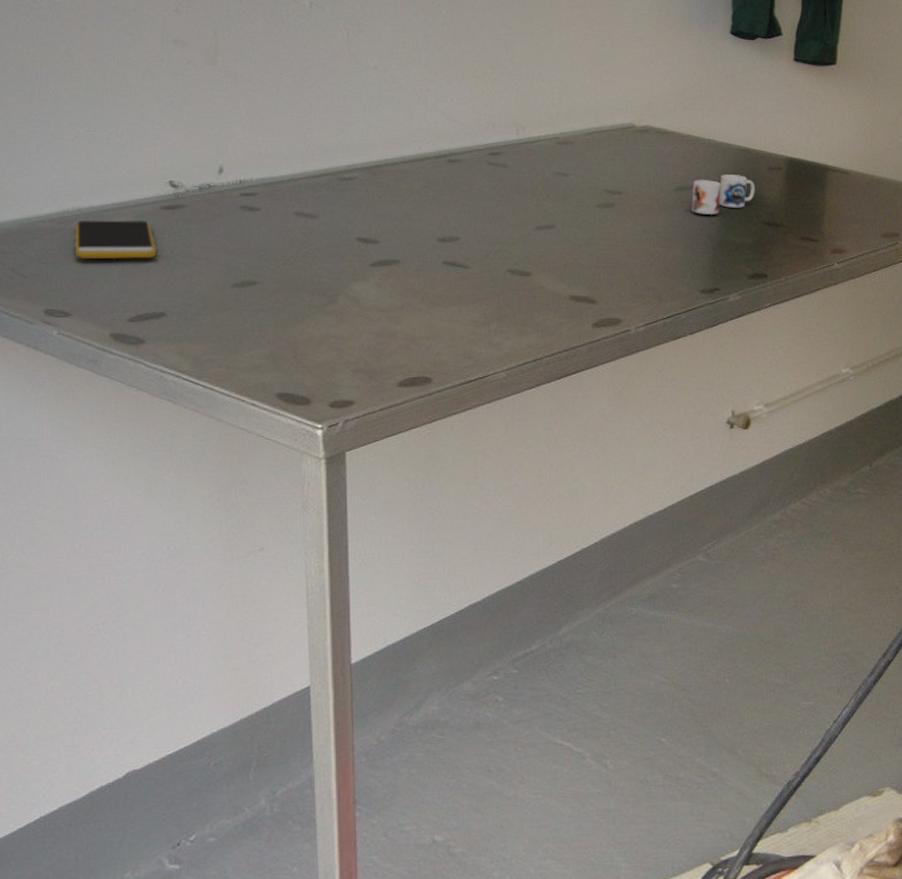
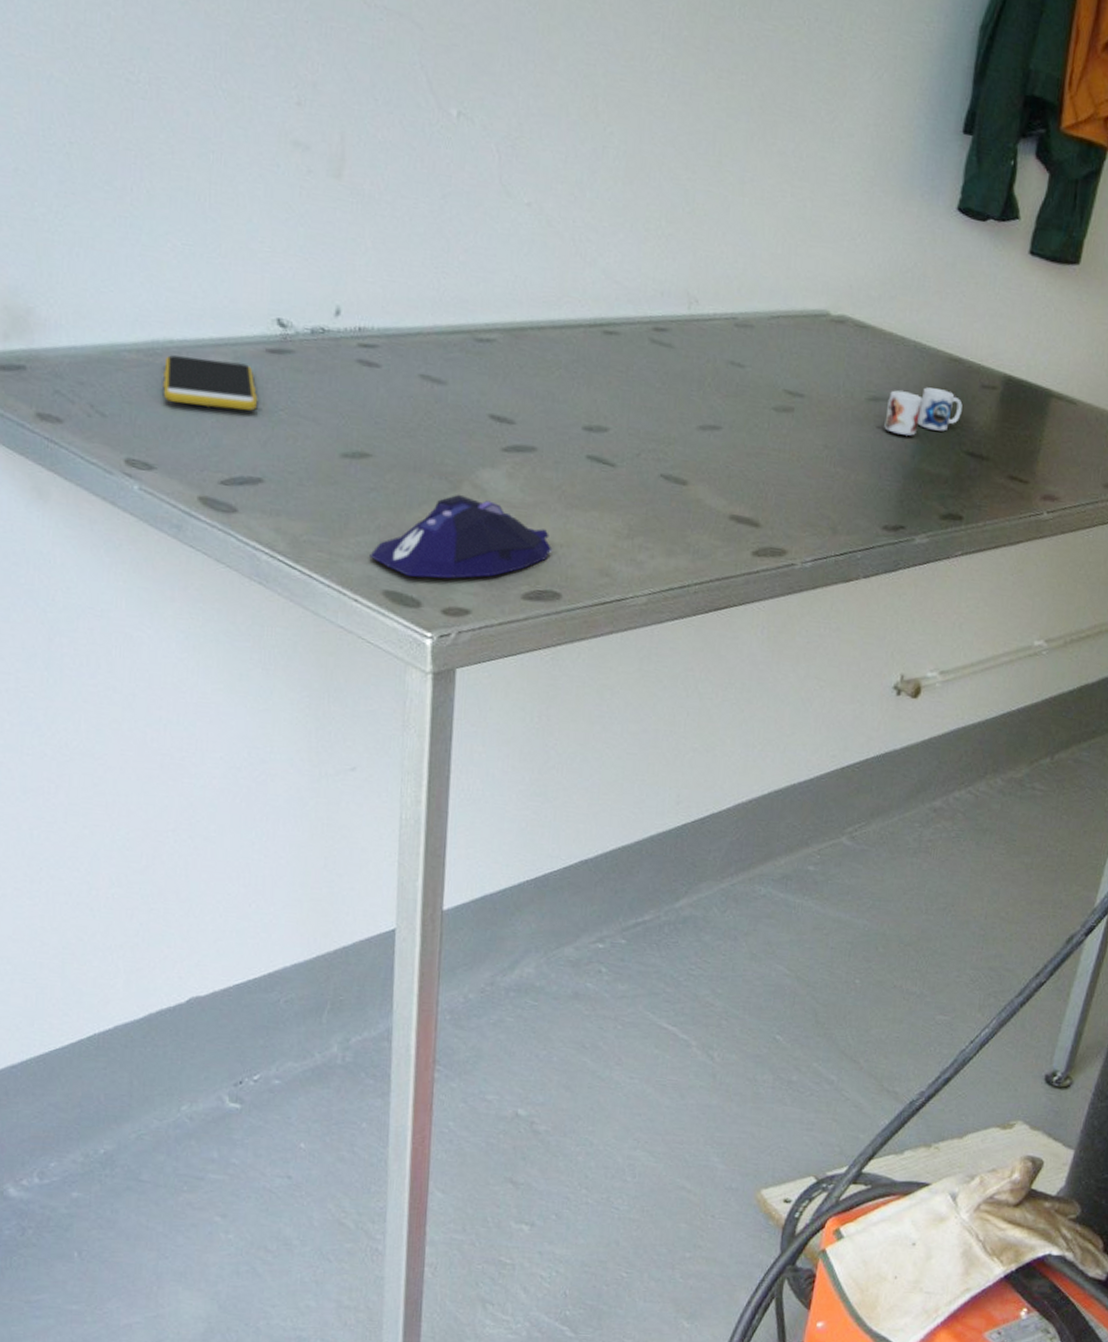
computer mouse: none [263,306,421,379] -> present [369,494,553,579]

